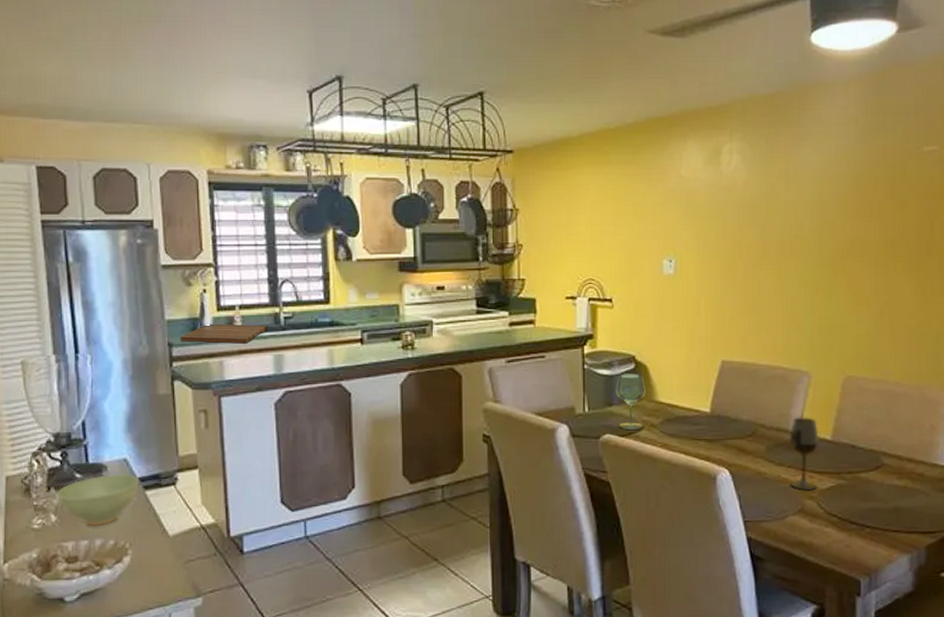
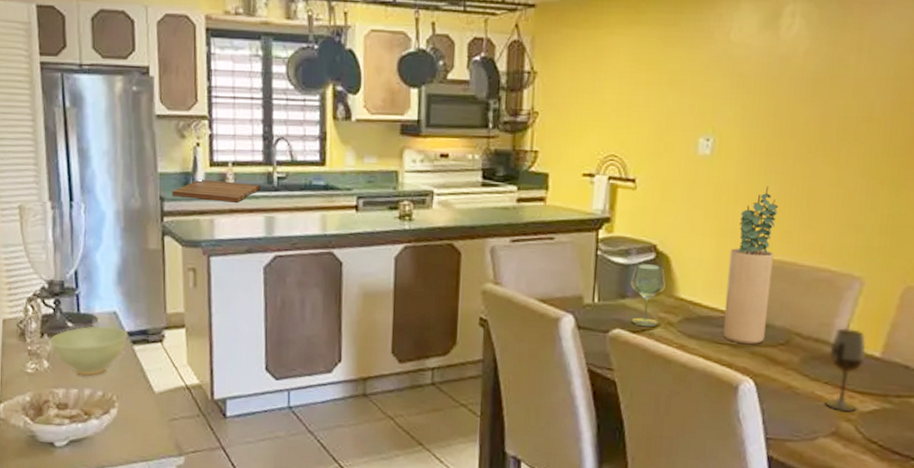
vase: none [698,298,736,439] -> present [722,186,779,345]

